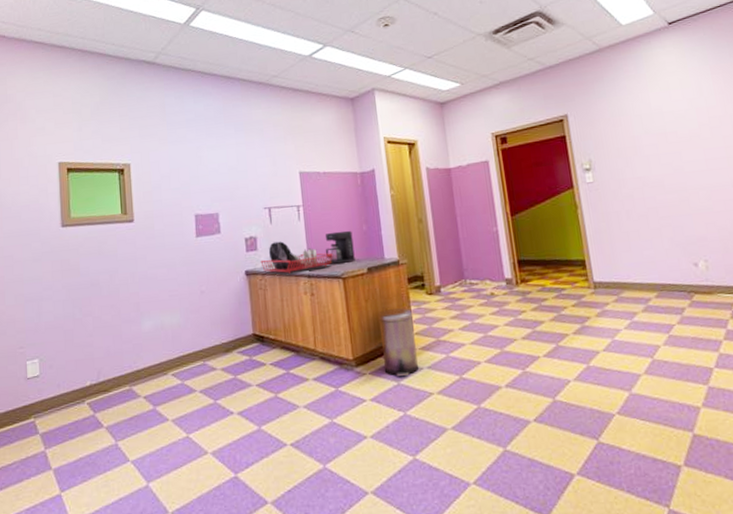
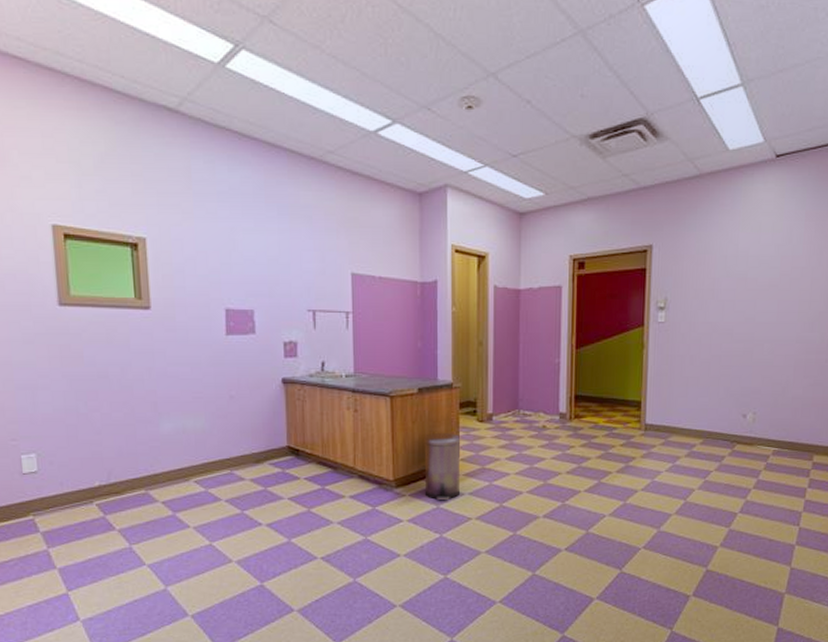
dish rack: present [260,241,333,275] -> none [300,350,382,387]
coffee maker: present [325,230,355,265] -> none [372,345,406,382]

